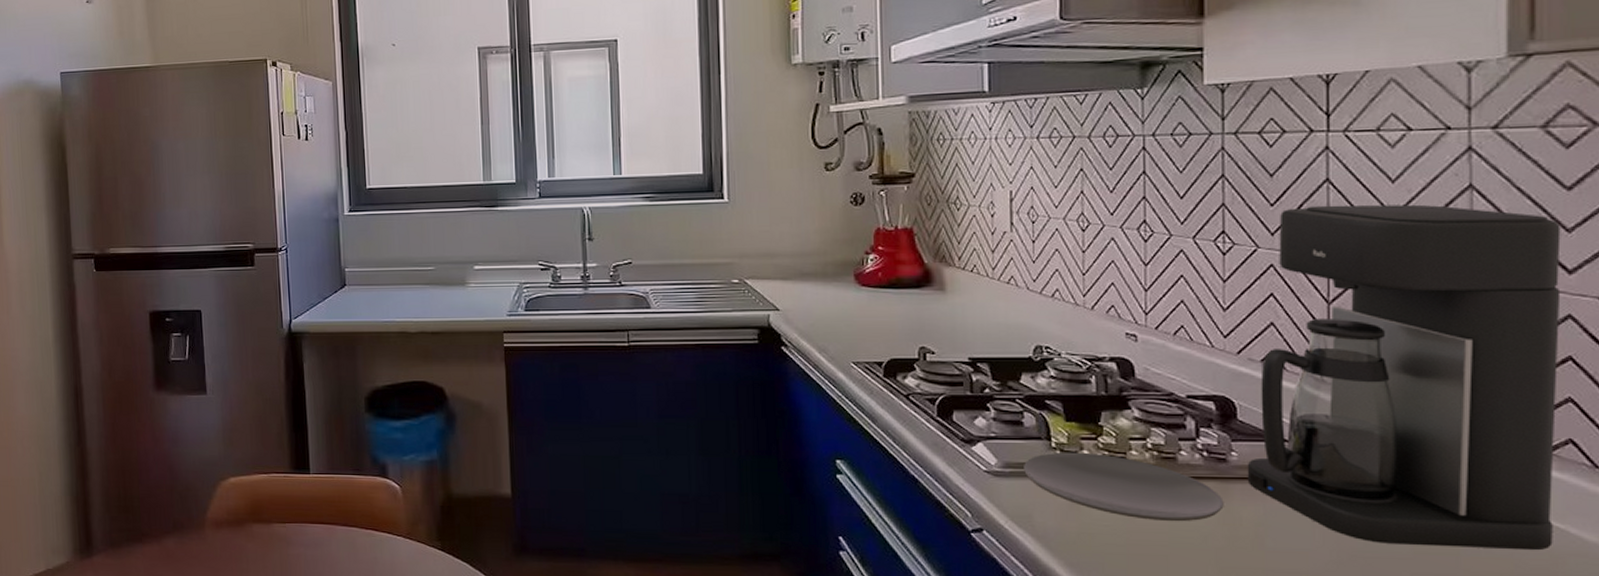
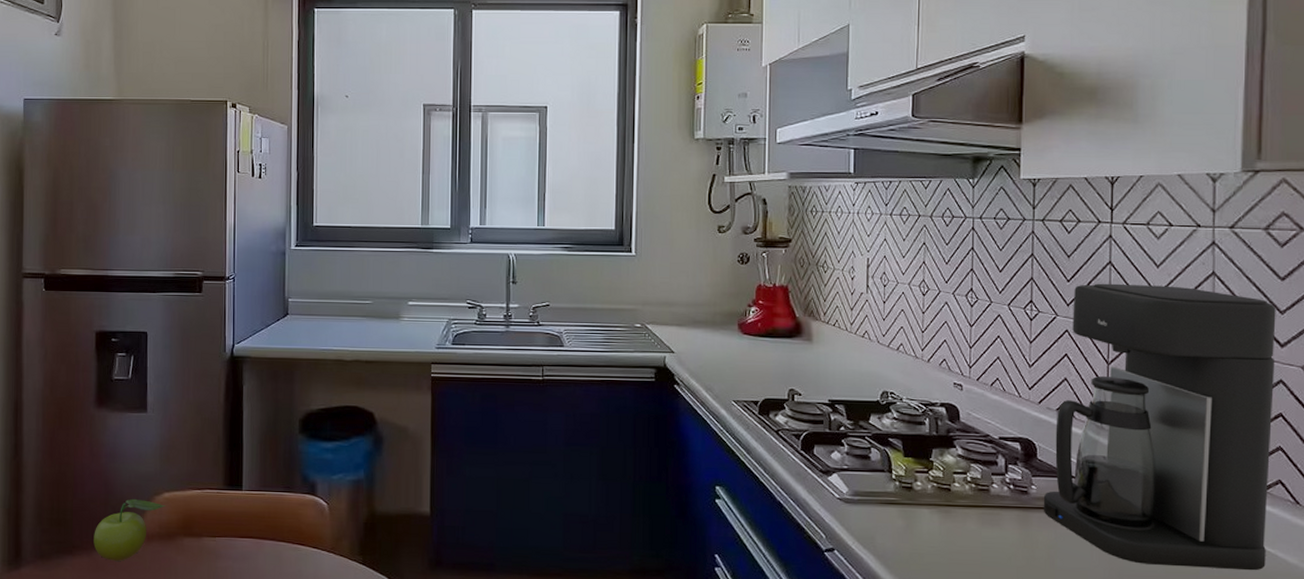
fruit: none [162,484,232,549] -> present [93,498,166,561]
plate: present [1024,452,1224,522] -> none [869,483,1025,544]

